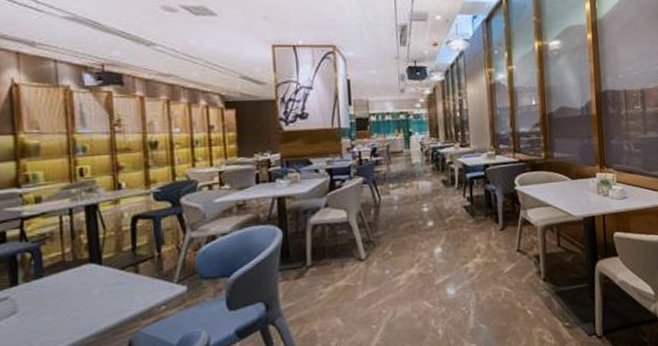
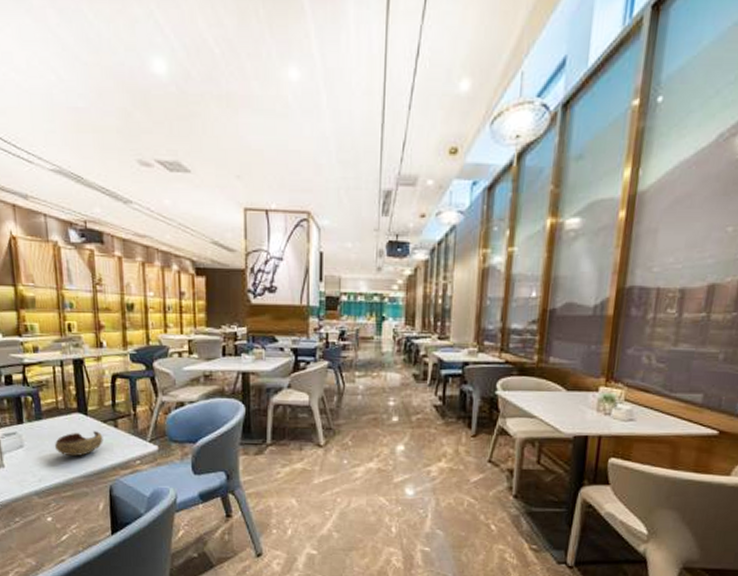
bowl: none [58,280,121,315] -> present [54,431,103,457]

